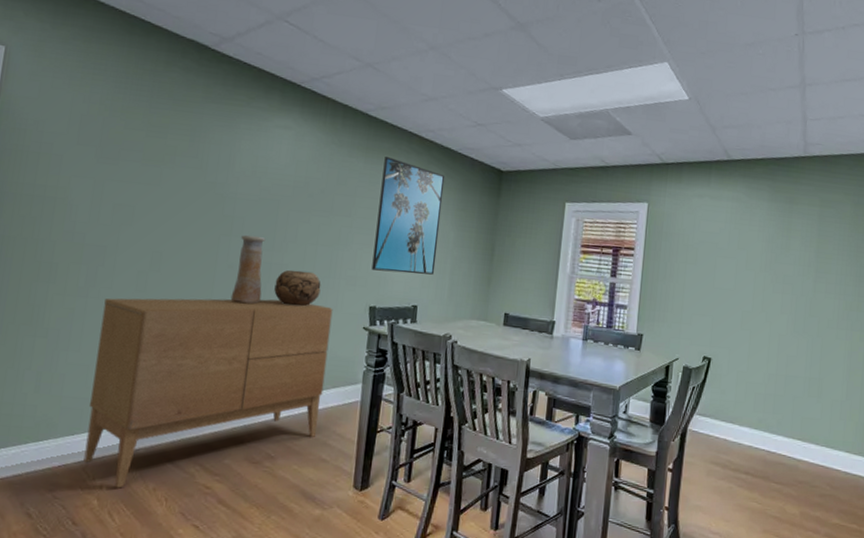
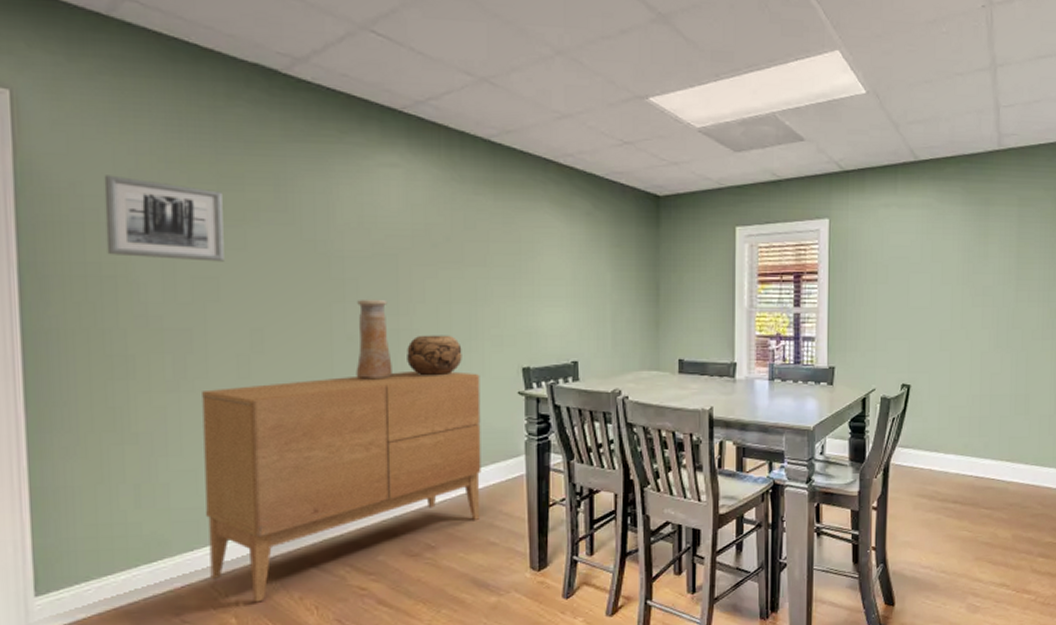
wall art: none [52,117,149,194] -> present [104,175,224,262]
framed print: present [371,157,445,275] -> none [518,191,593,326]

